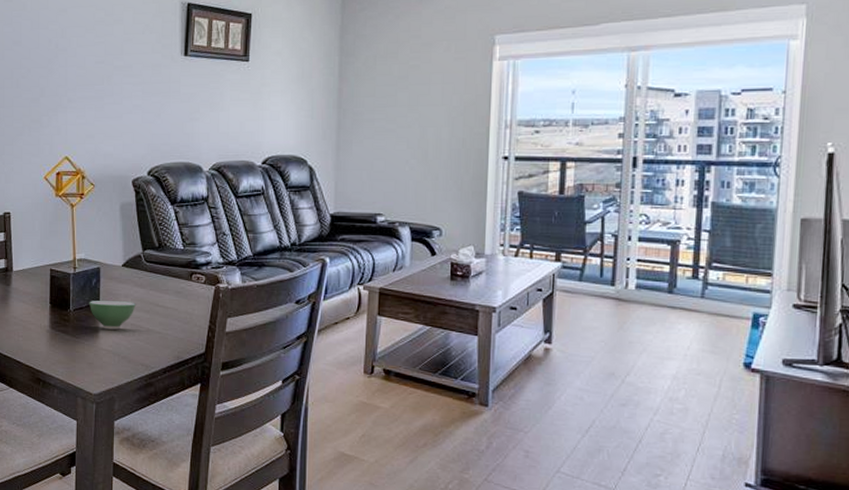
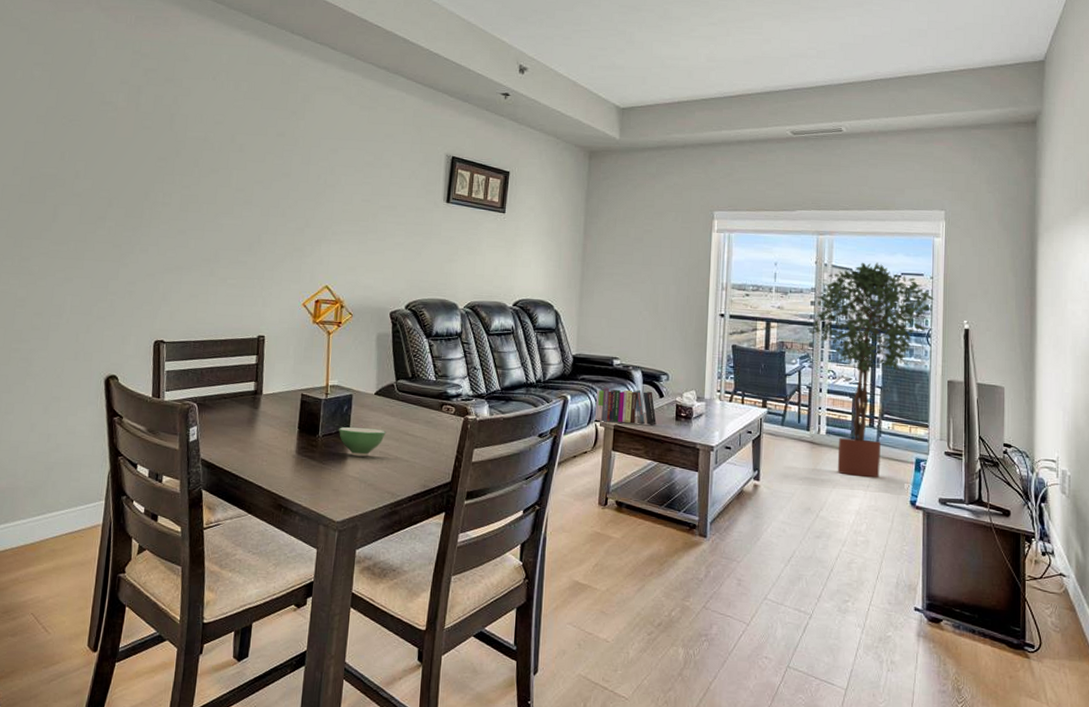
books: none [357,247,428,288] -> present [594,387,657,426]
potted tree: none [618,79,786,338] -> present [811,263,934,478]

